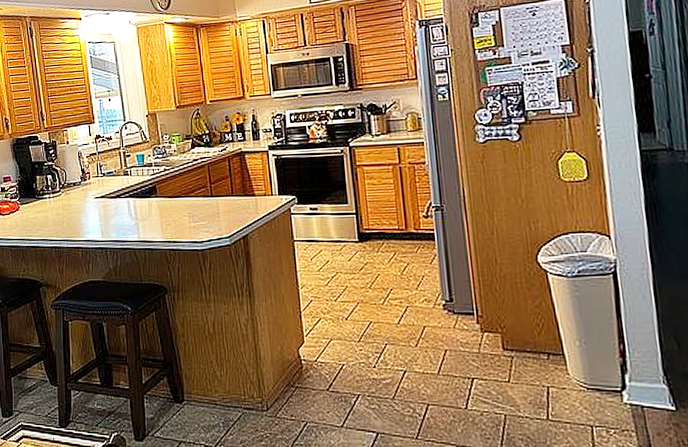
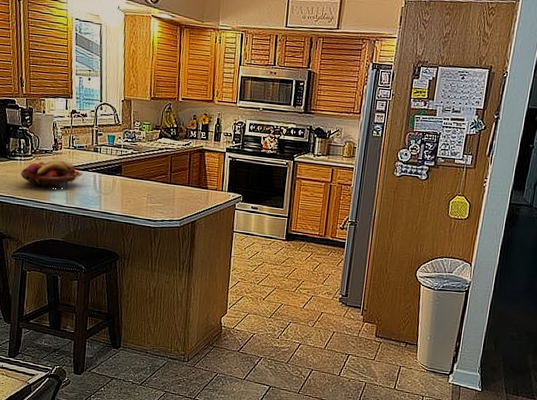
fruit basket: none [51,190,116,223] -> present [21,160,83,187]

